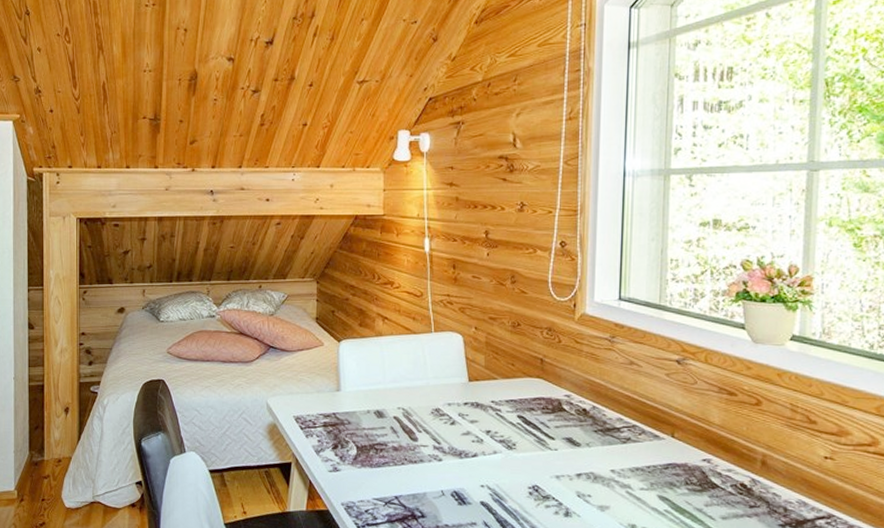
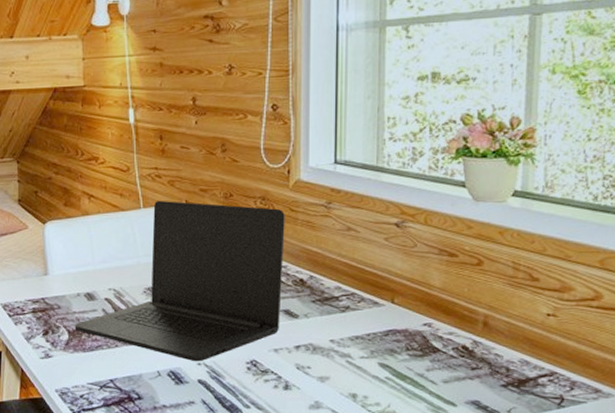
laptop: none [363,325,570,484] -> present [74,200,285,362]

